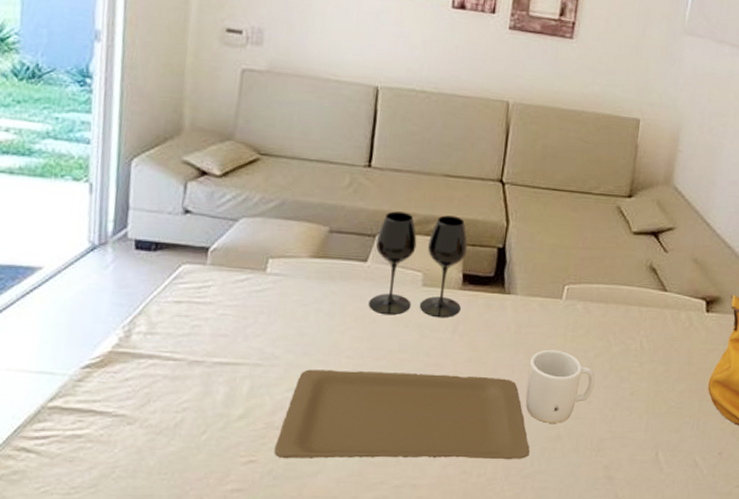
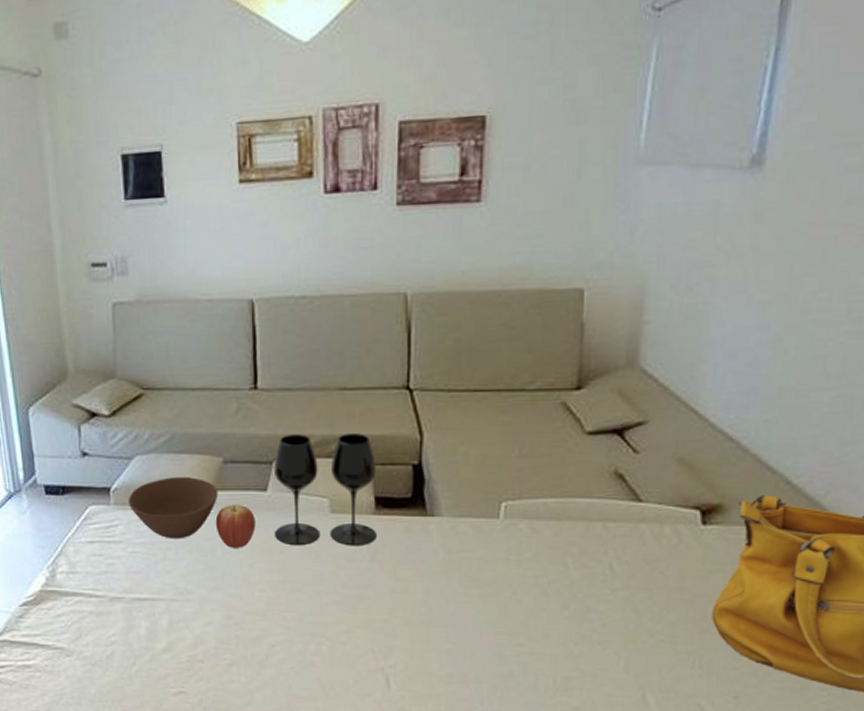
bowl: none [226,242,321,304] -> present [128,477,219,539]
tray: present [274,369,530,460] -> none [201,603,477,698]
fruit: none [312,272,353,315] -> present [215,504,256,548]
mug: present [525,349,595,423] -> none [465,576,552,659]

